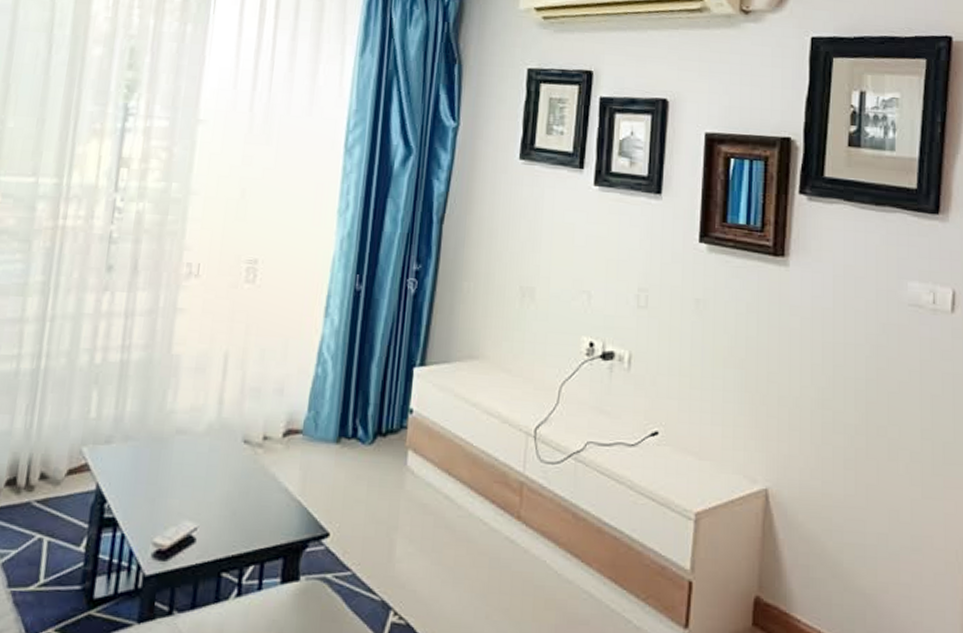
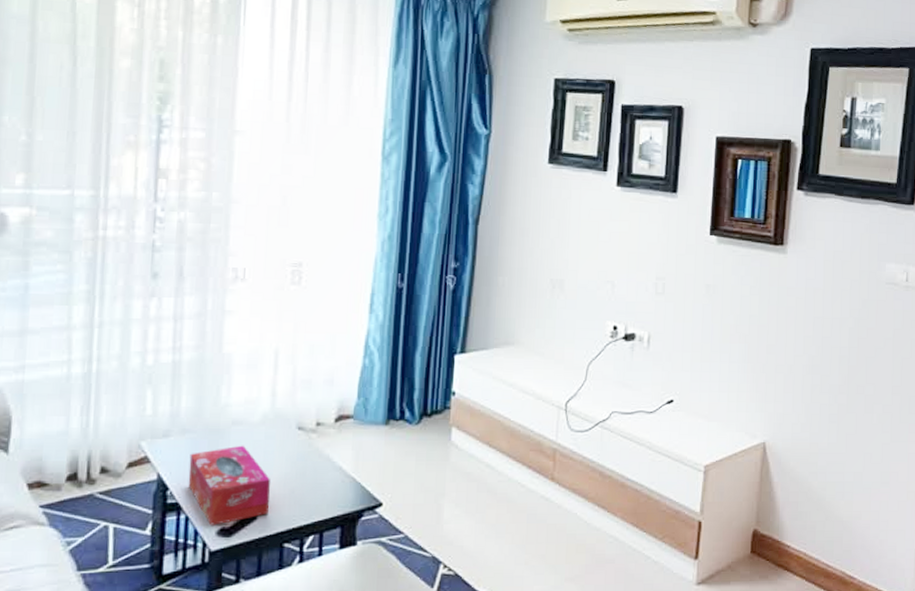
tissue box: none [126,457,212,546] -> present [188,445,270,525]

